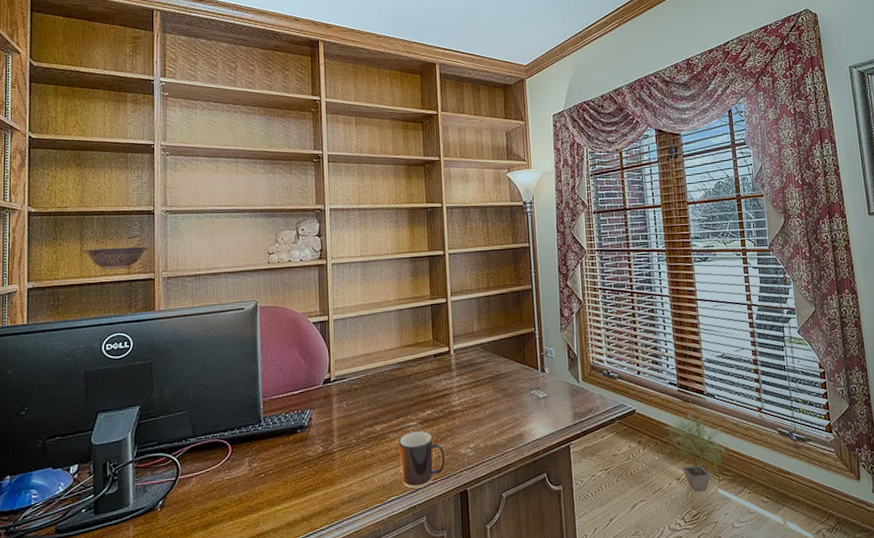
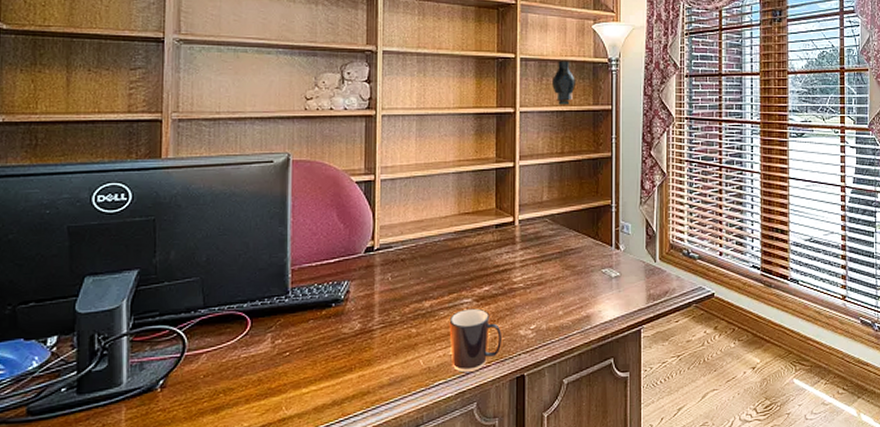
decorative bowl: present [82,247,149,271] -> none [69,80,156,107]
vase: none [474,206,496,246] -> present [551,61,575,105]
potted plant: present [662,412,732,492] -> none [740,297,812,382]

